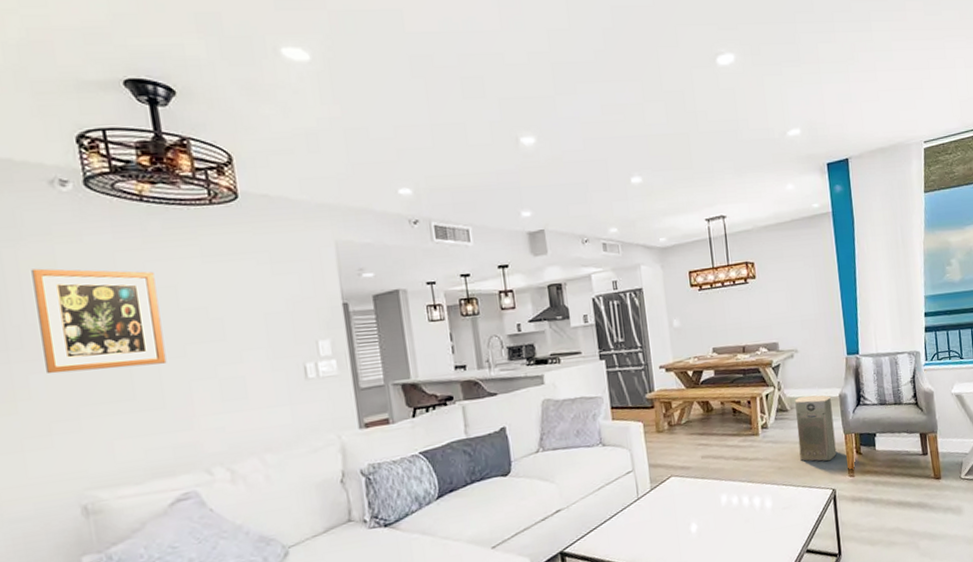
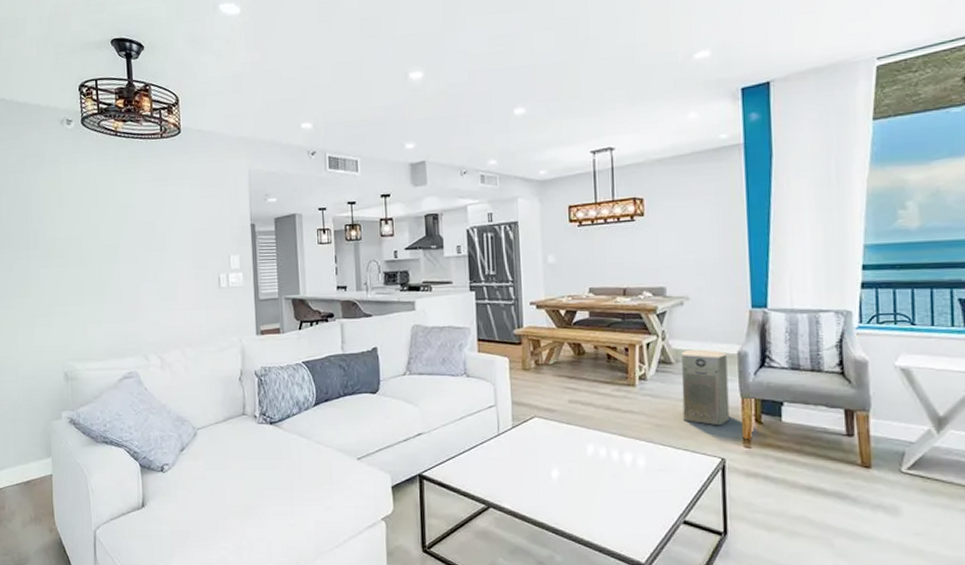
wall art: present [31,268,167,374] -> none [46,188,124,269]

